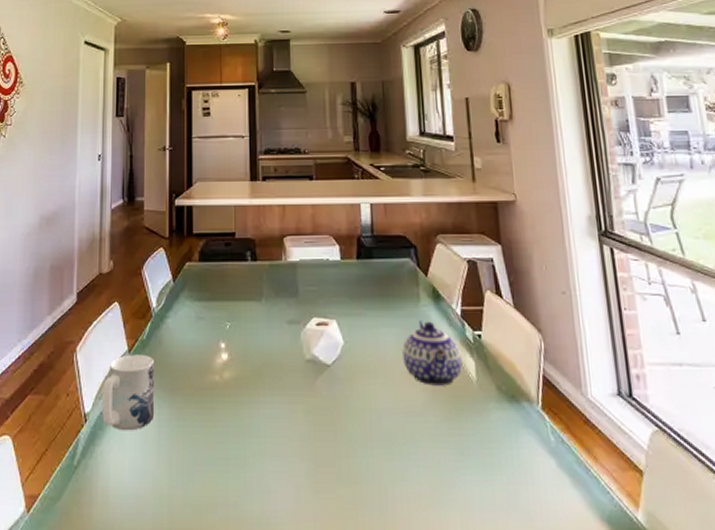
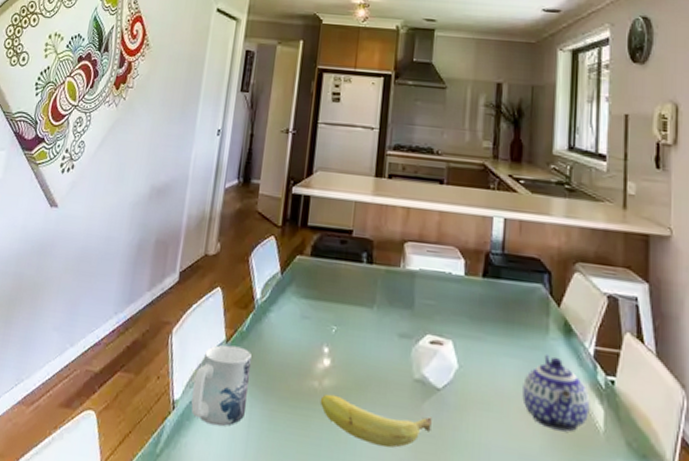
fruit: none [222,385,326,426] -> present [320,394,432,448]

